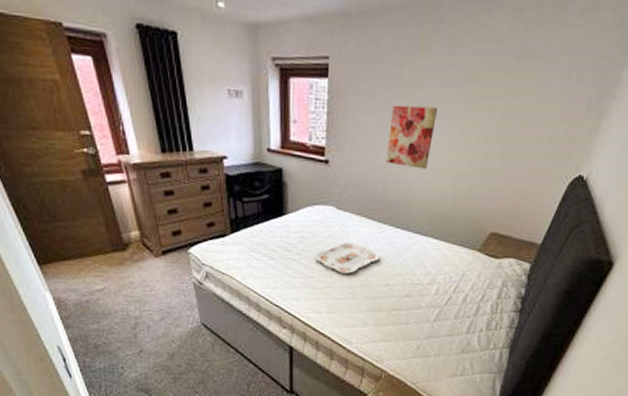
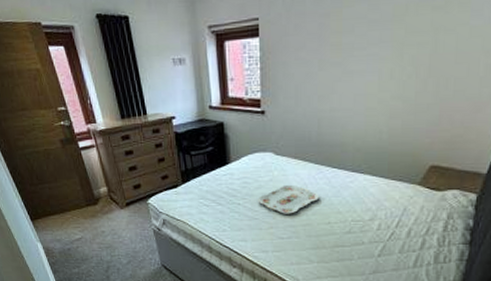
wall art: present [385,104,437,169] -> none [318,51,365,110]

